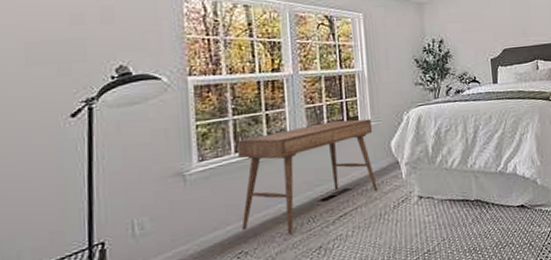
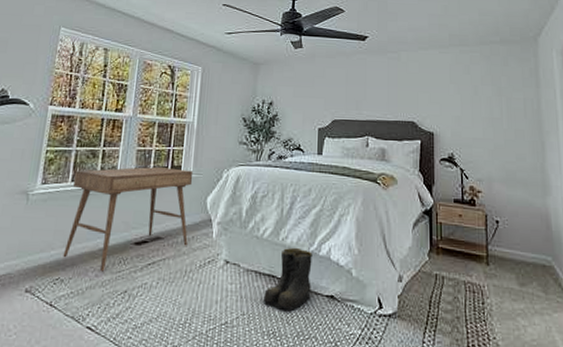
boots: none [460,171,504,228] -> present [262,248,313,310]

